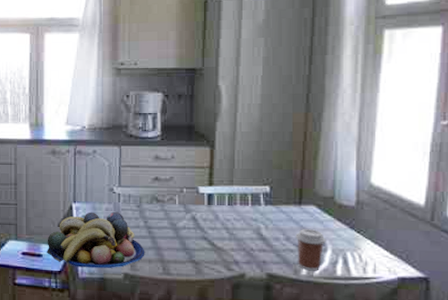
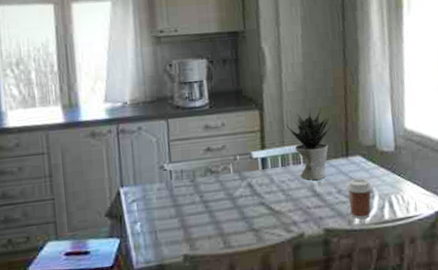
fruit bowl: present [46,211,145,268] -> none [93,190,204,259]
potted plant: none [236,152,286,223] -> present [285,108,332,180]

